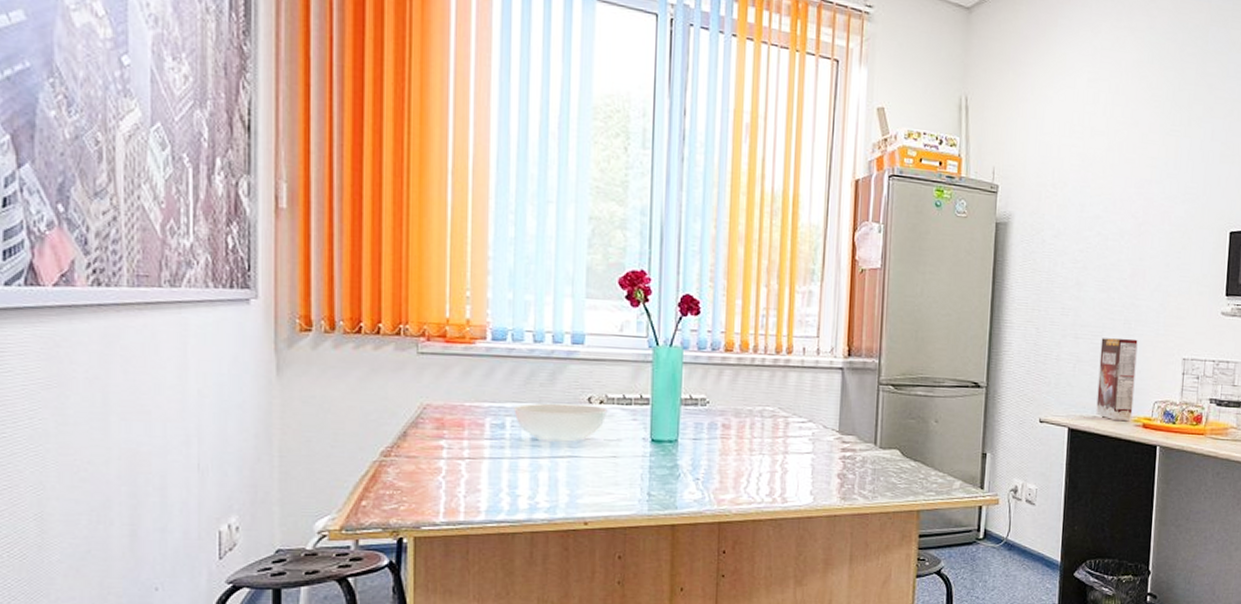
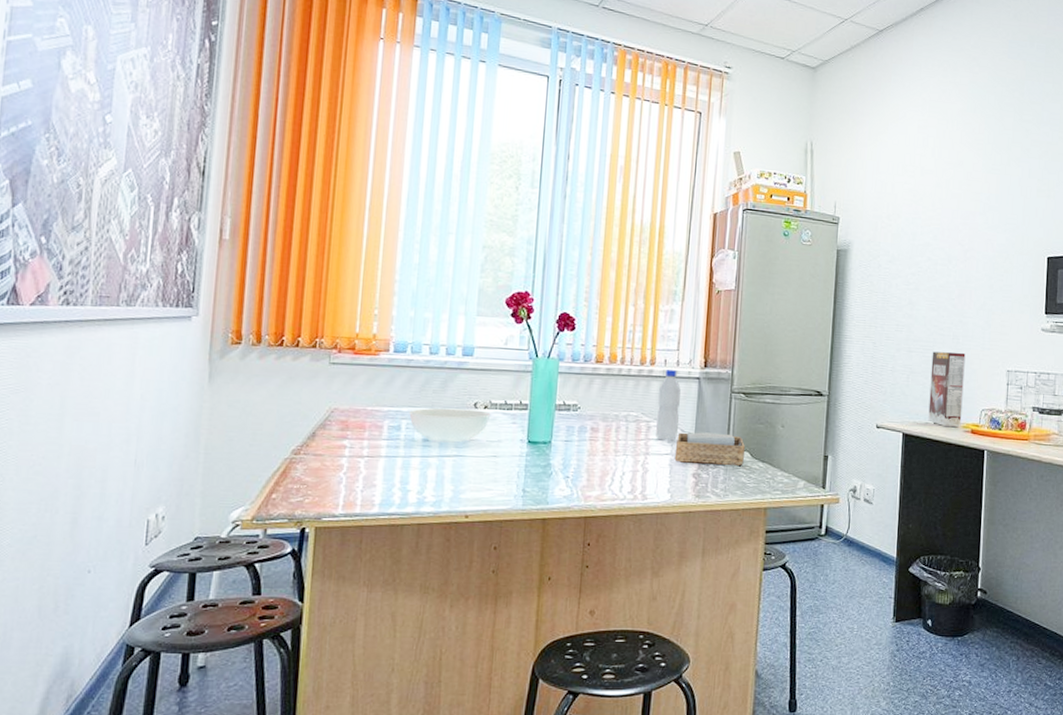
water bottle: none [794,359,822,438] -> present [655,370,681,441]
napkin holder: none [816,428,895,466] -> present [674,432,745,467]

